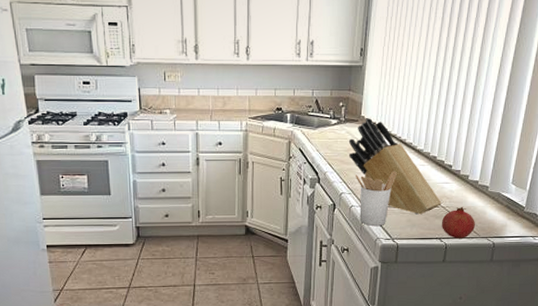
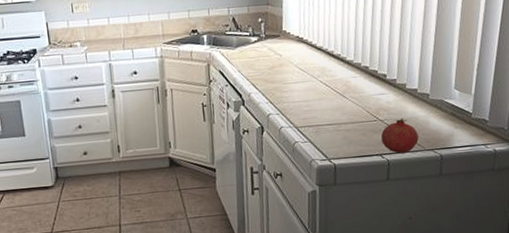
knife block: present [348,118,442,215] -> none [271,32,379,131]
utensil holder: present [356,172,397,226] -> none [282,87,327,147]

